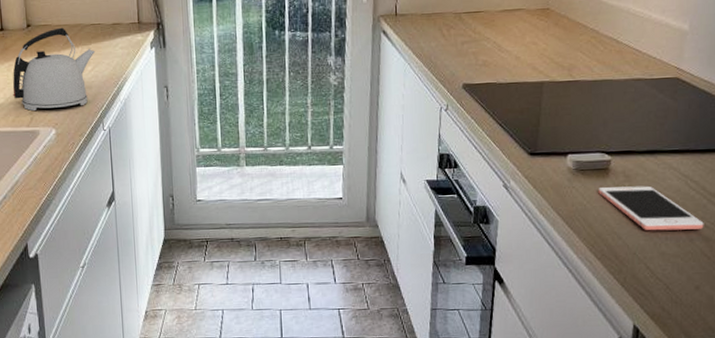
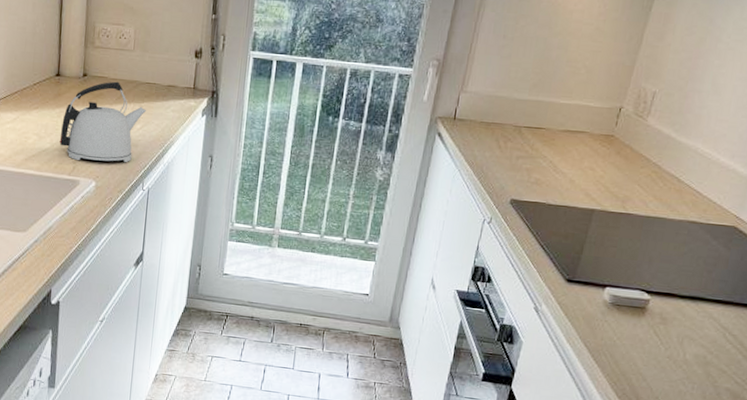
cell phone: present [598,186,704,231] -> none [630,326,735,384]

